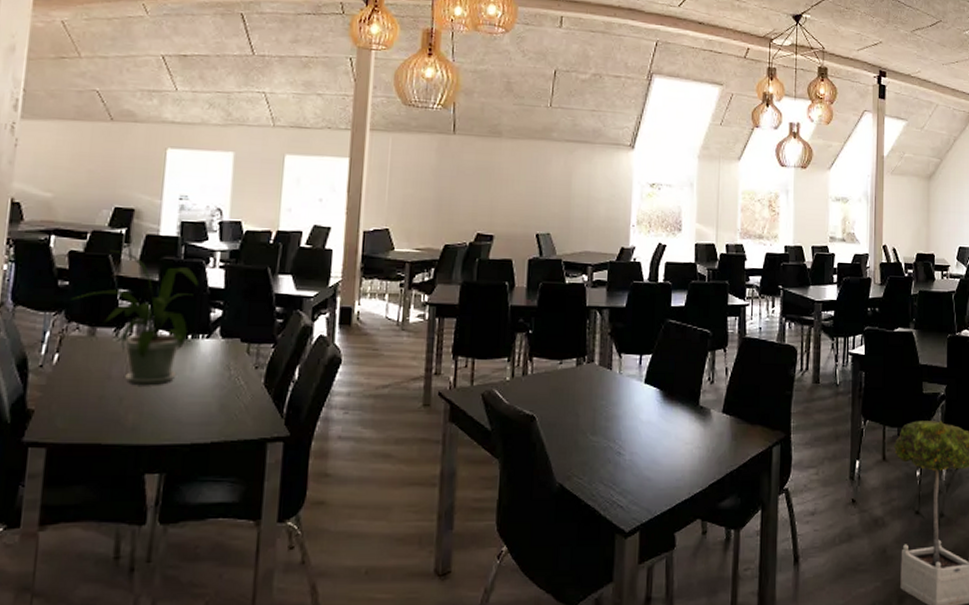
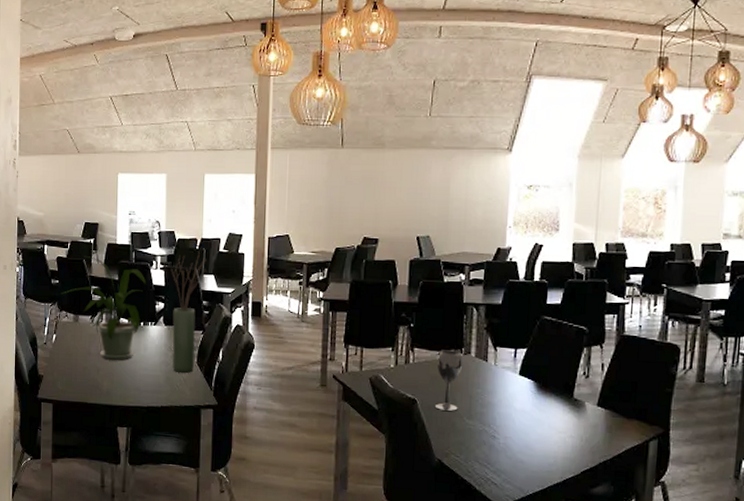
vase: none [229,247,283,397] -> present [170,252,207,373]
wine glass: none [555,357,585,428] -> present [434,349,462,412]

